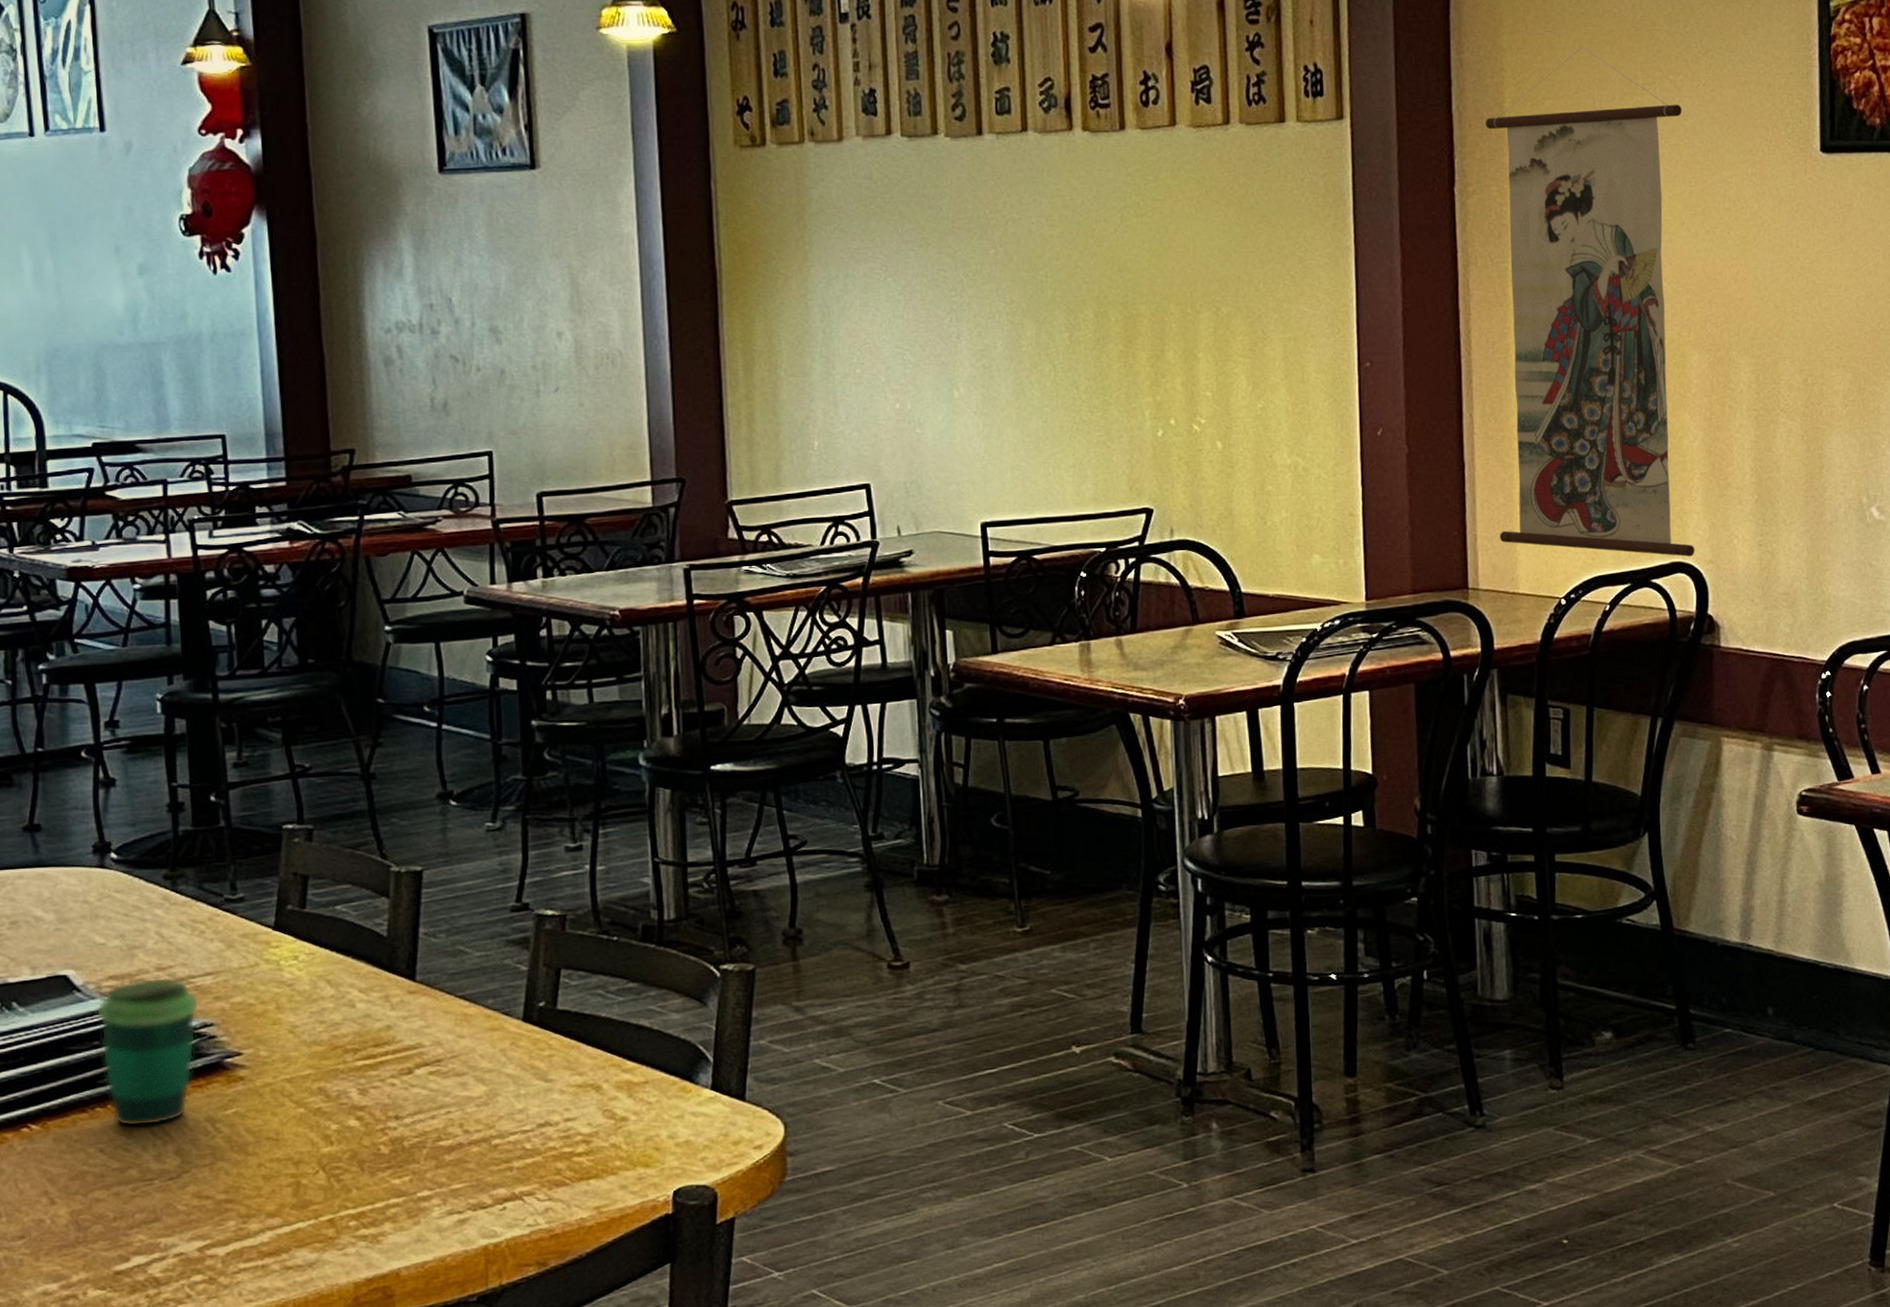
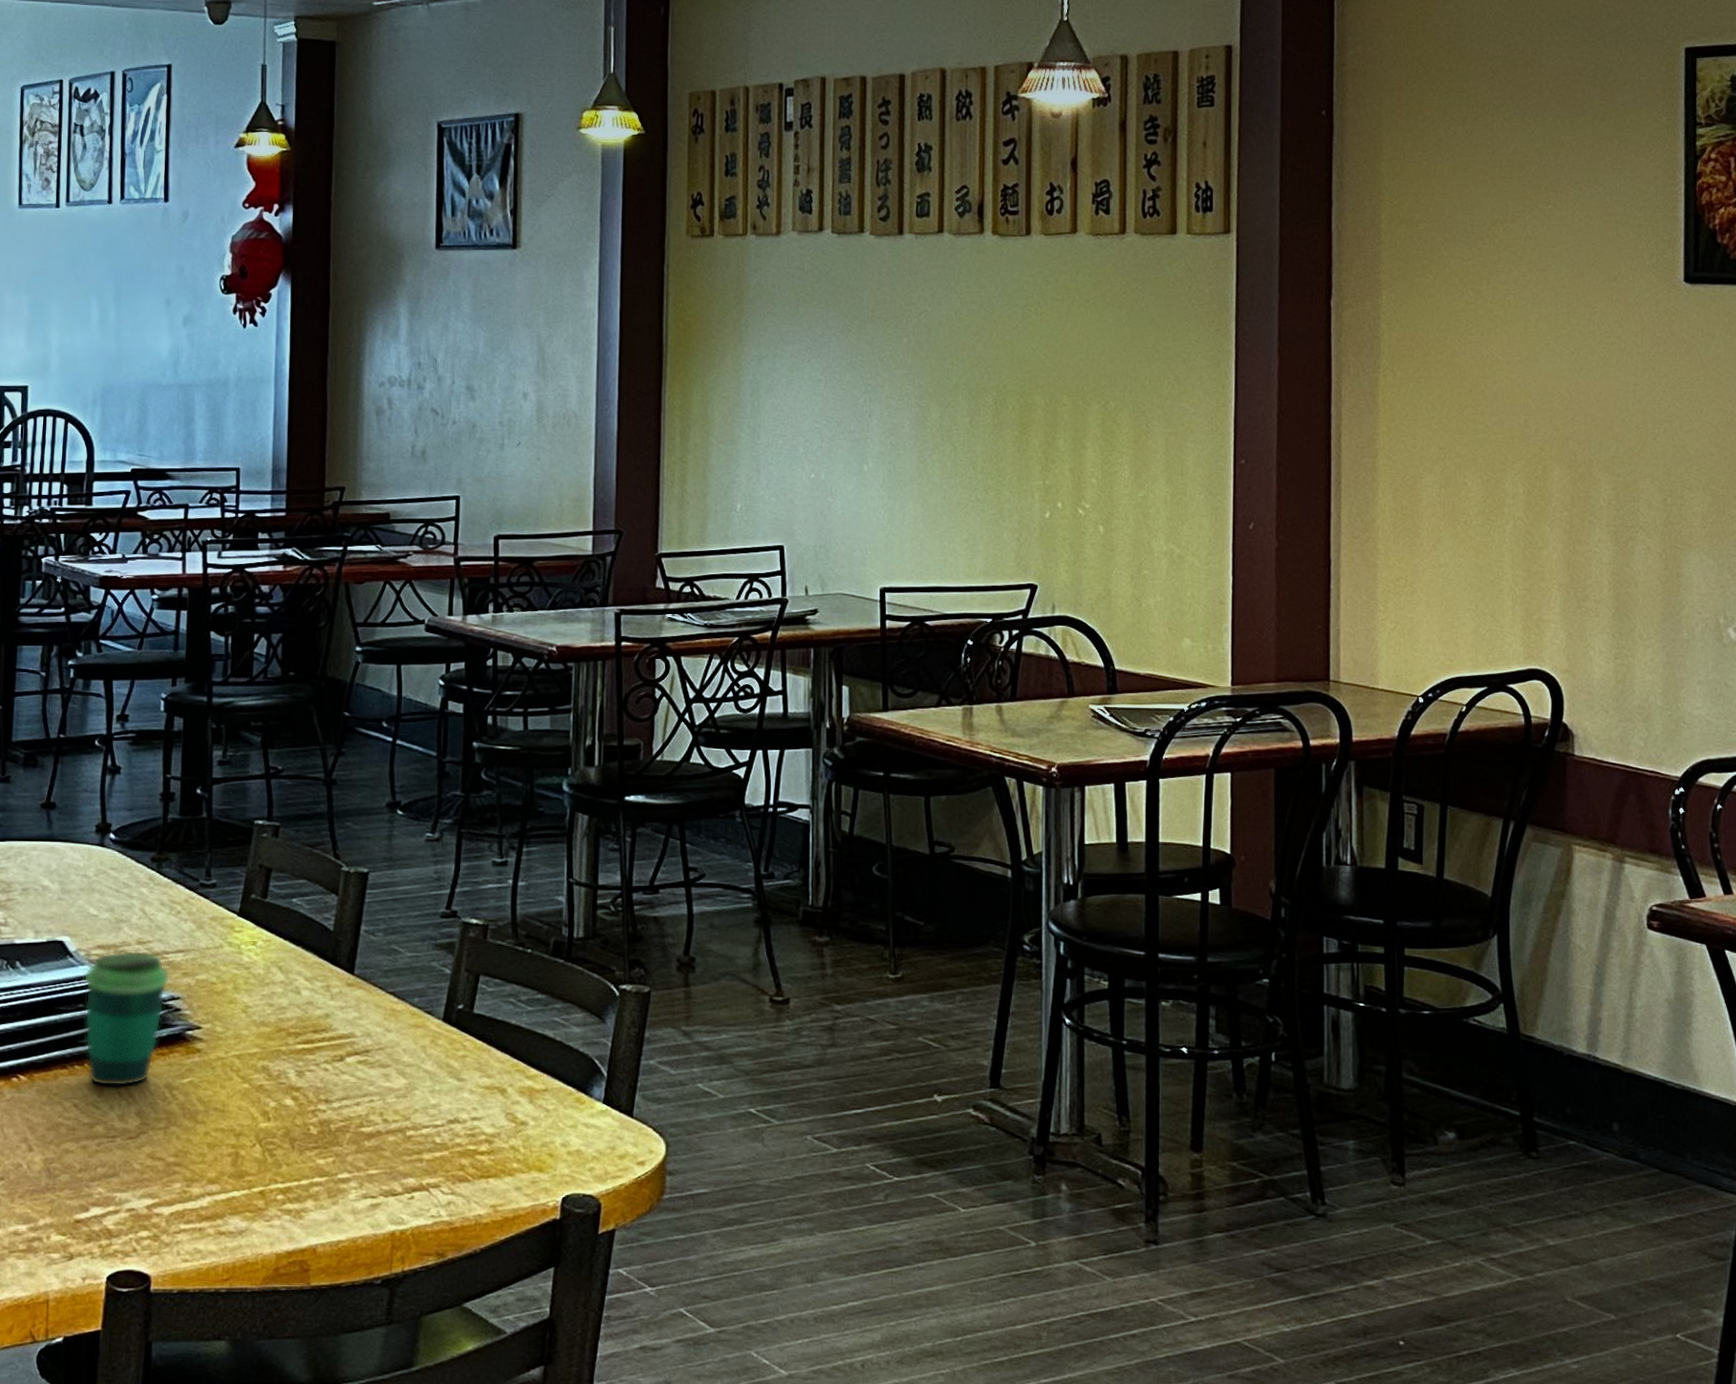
wall scroll: present [1485,46,1695,557] -> none [1361,174,1552,664]

